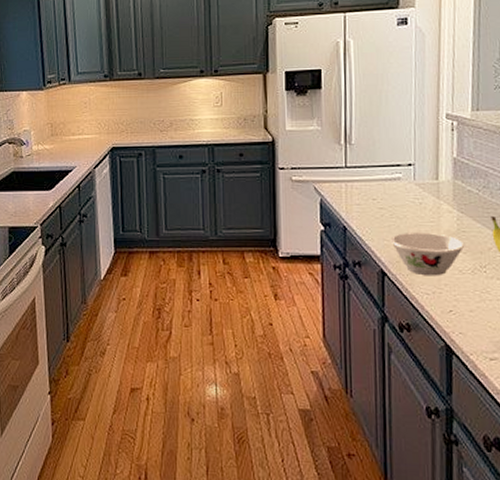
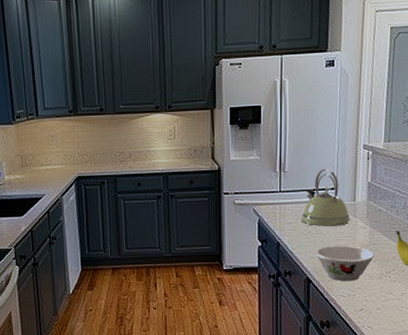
kettle: none [372,141,433,209] -> present [301,168,350,226]

